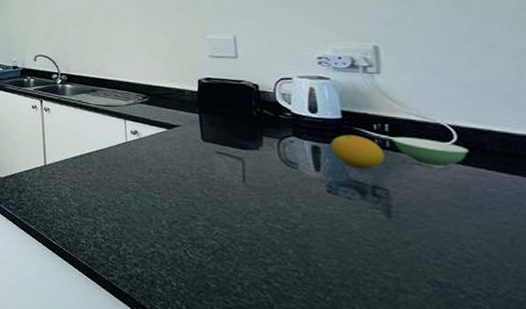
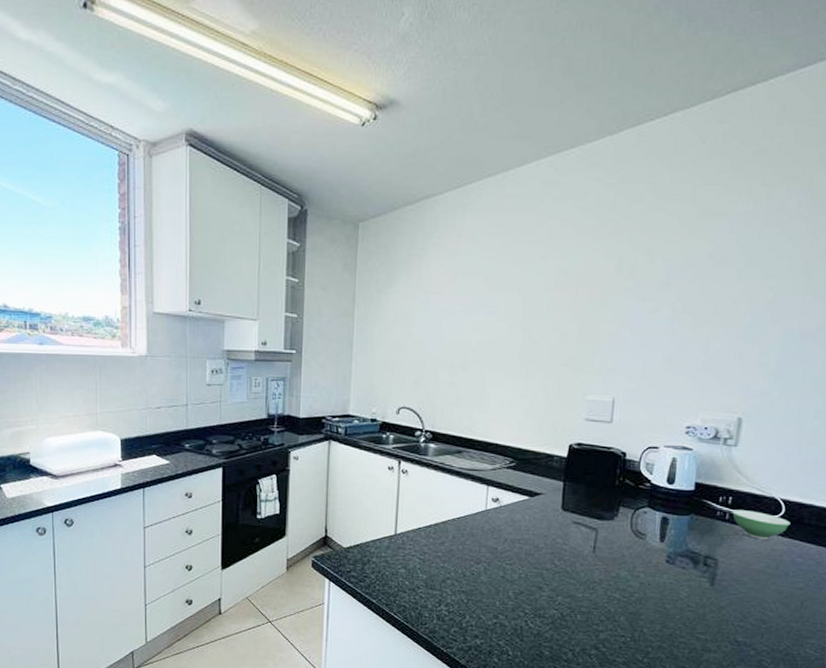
fruit: present [329,135,385,168] -> none [677,507,723,539]

